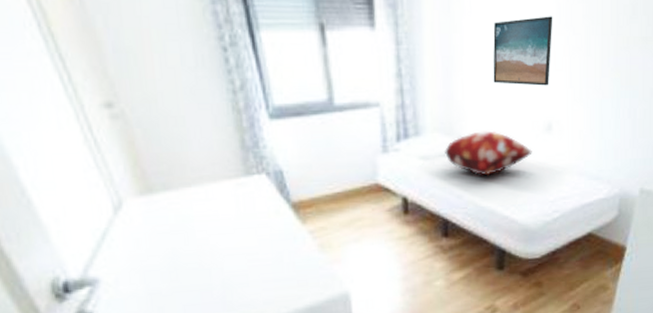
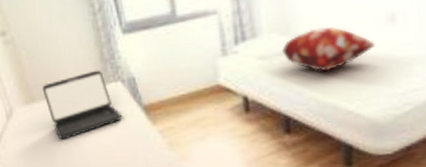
laptop: none [164,159,265,239] -> present [43,70,122,140]

